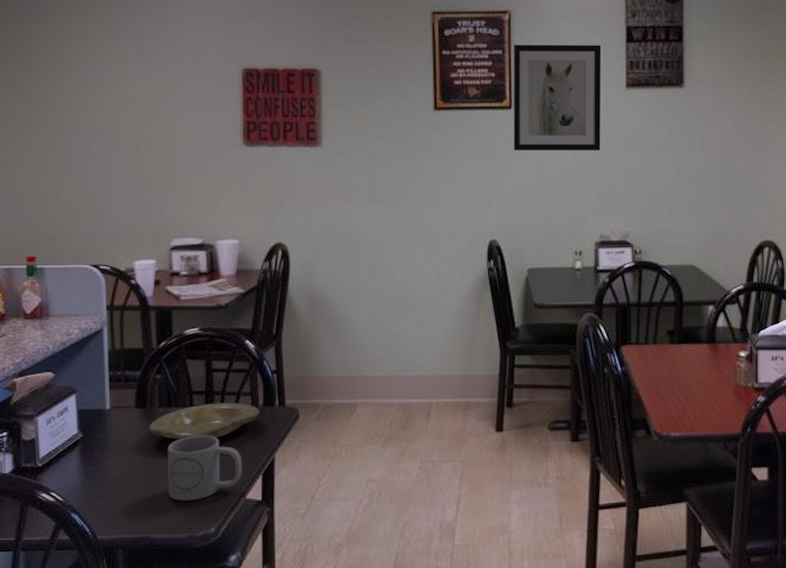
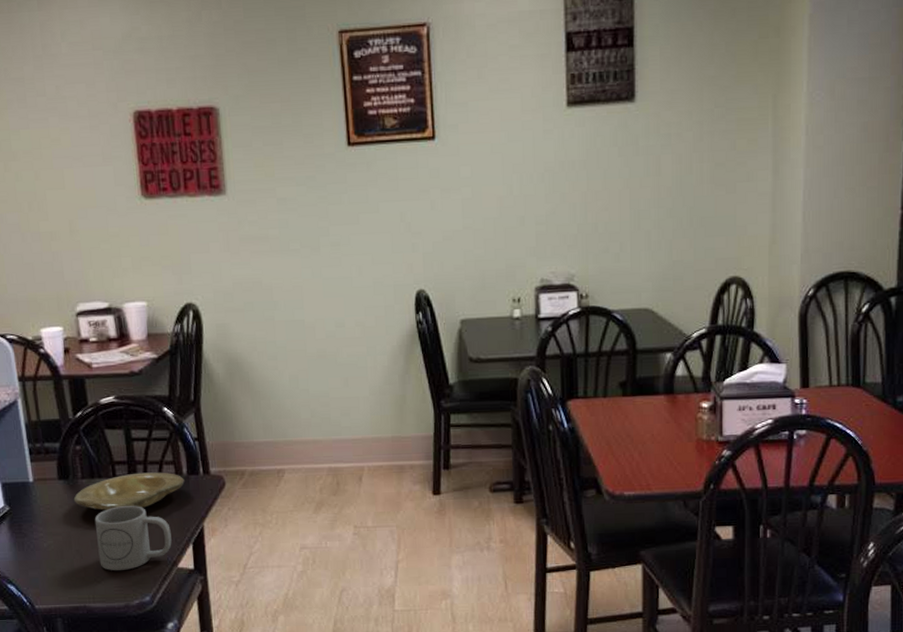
wall art: present [513,45,602,151] -> none [435,57,539,188]

